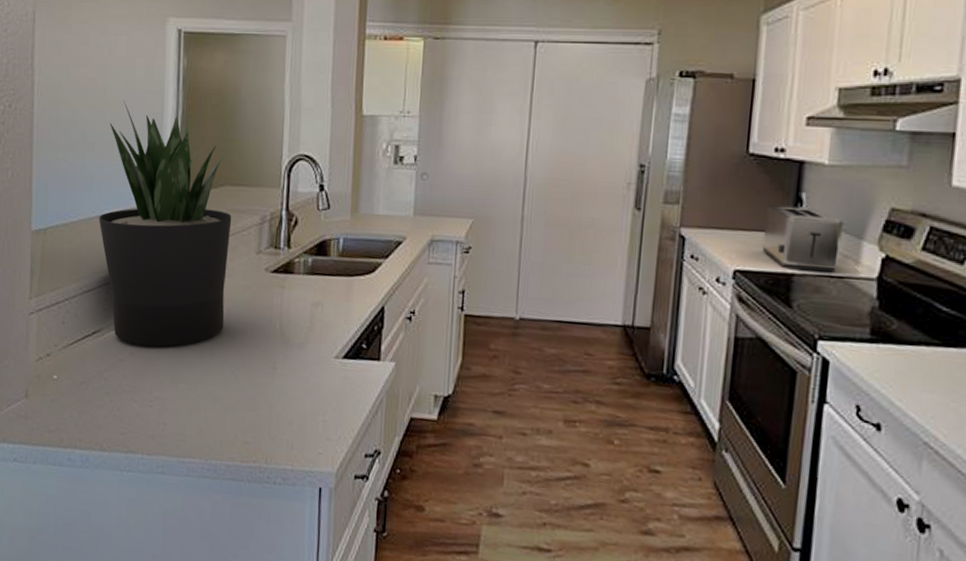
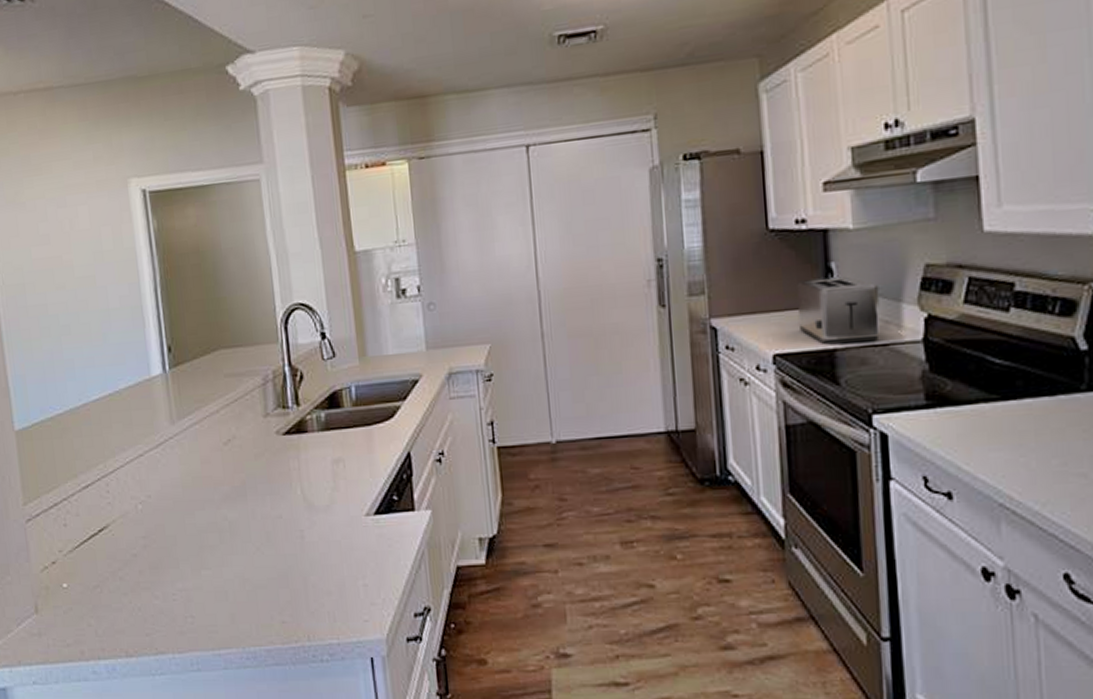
planter: present [99,100,232,347] -> none [83,275,241,536]

